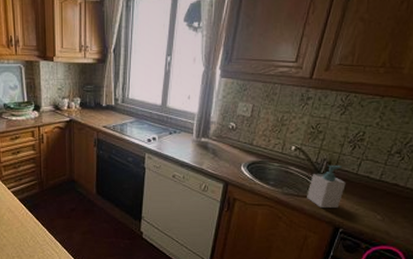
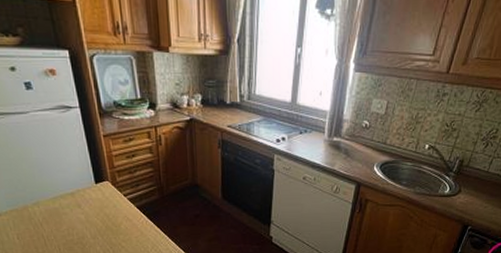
soap bottle: present [307,164,346,208] -> none [438,163,477,206]

